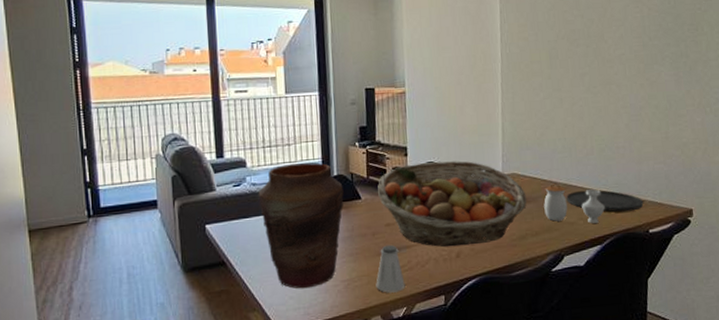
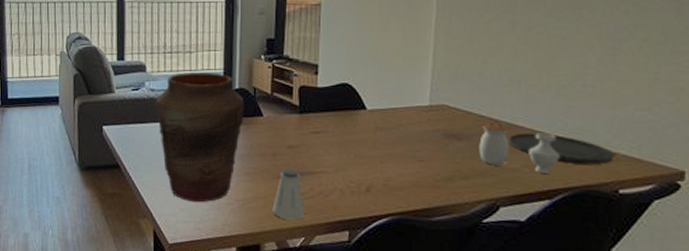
fruit basket: present [378,160,527,248] -> none [282,83,457,180]

